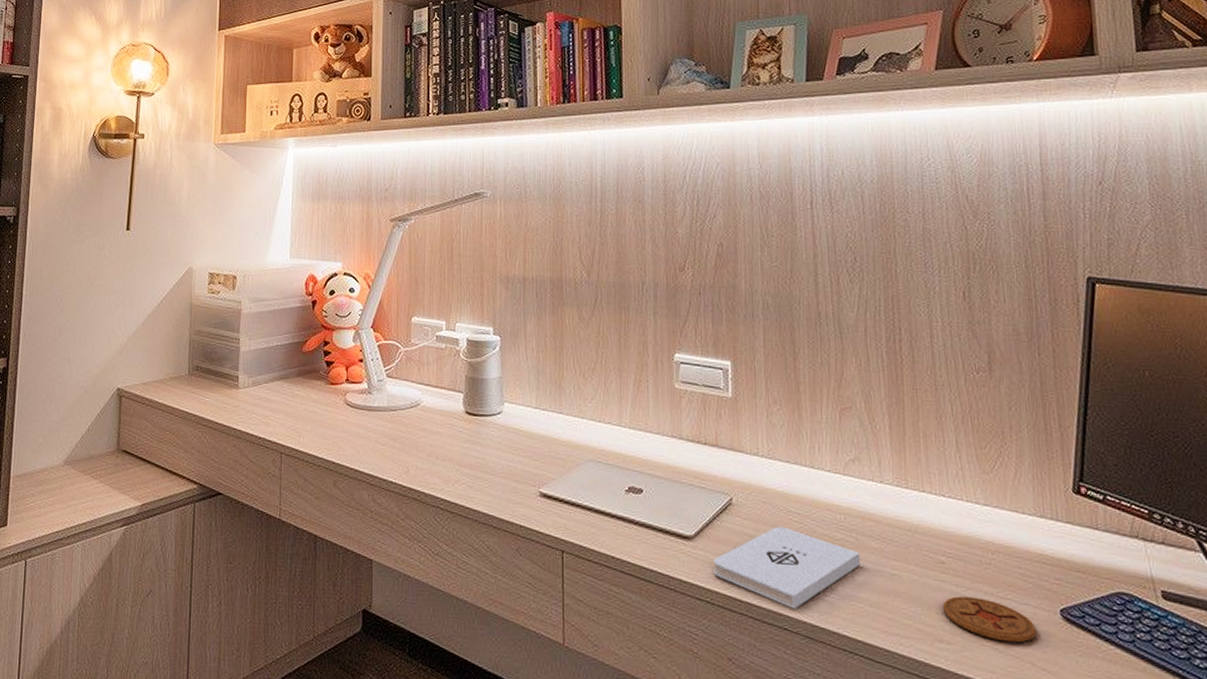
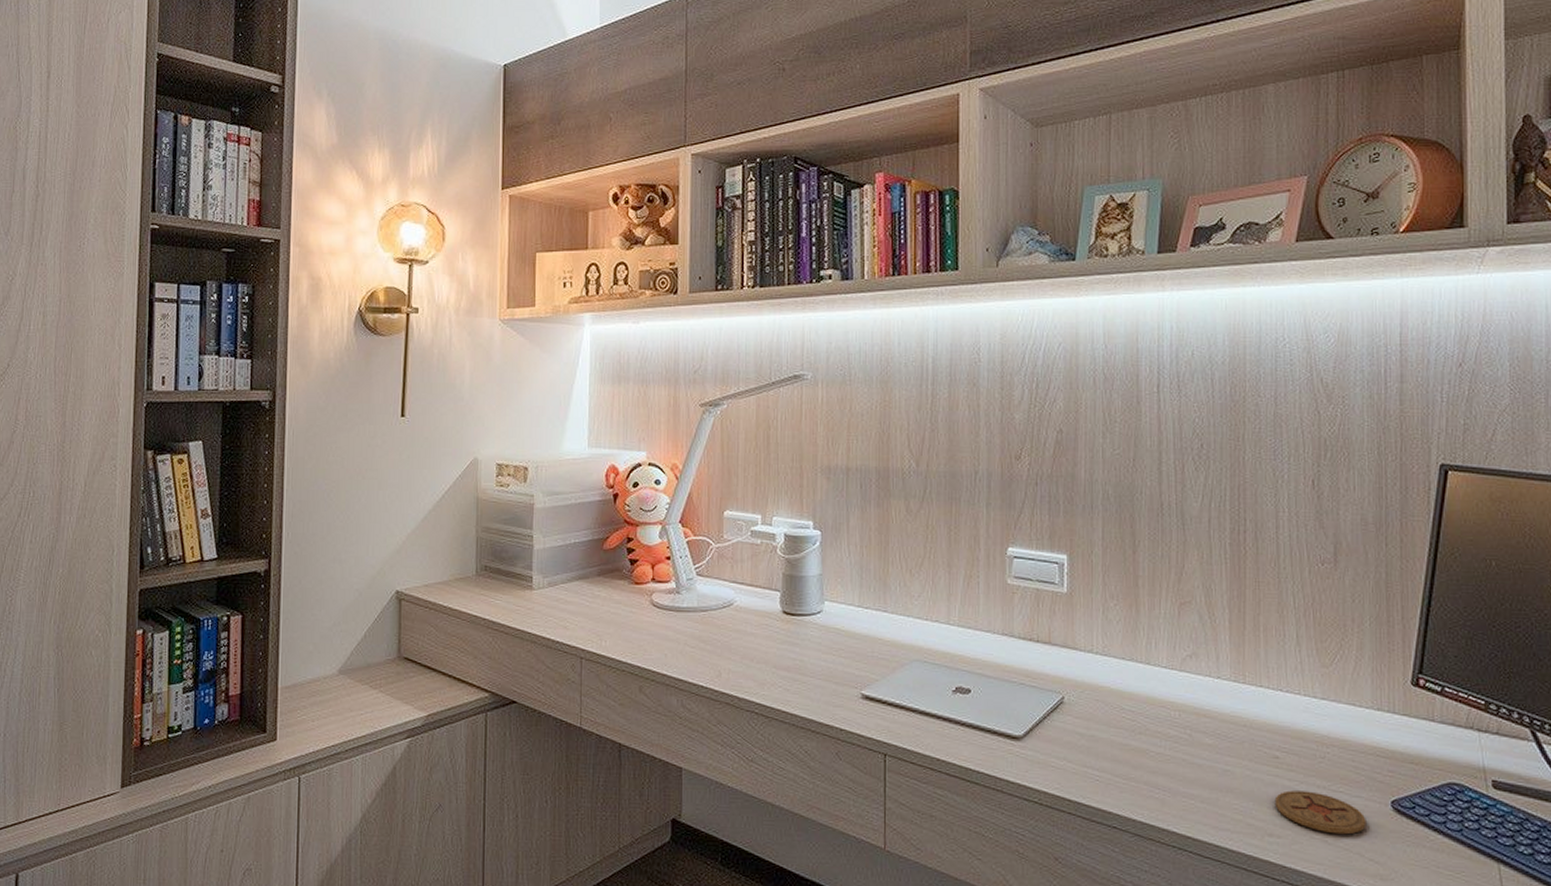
notepad: present [714,526,860,609] -> none [1043,724,1193,808]

